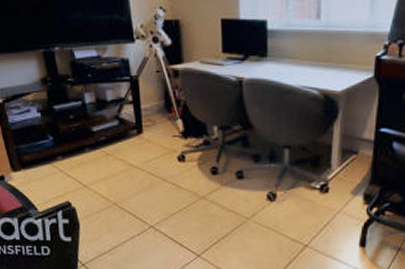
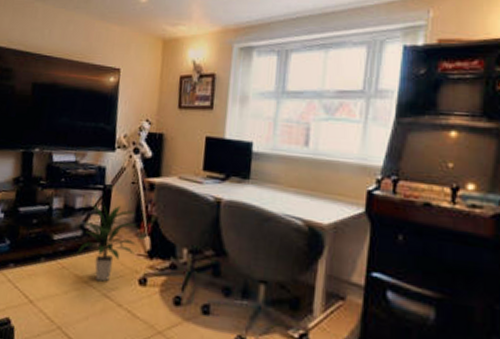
indoor plant: none [117,95,171,162] -> present [76,203,137,282]

